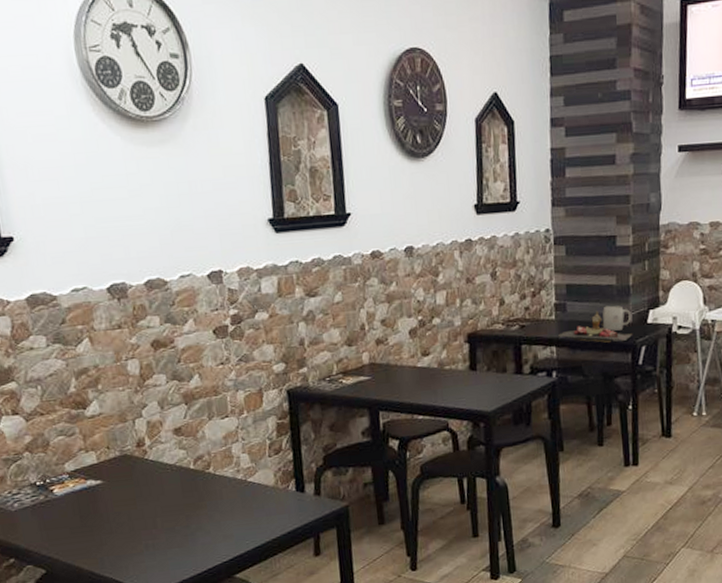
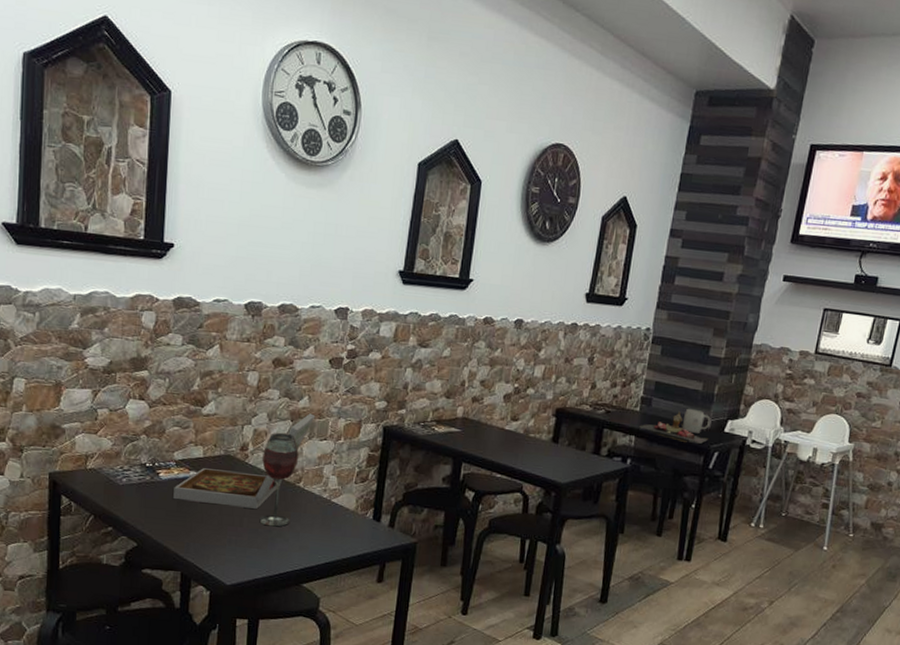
pizza box: none [72,392,211,515] -> present [173,413,316,509]
wineglass: none [161,418,207,522] -> present [259,432,299,527]

